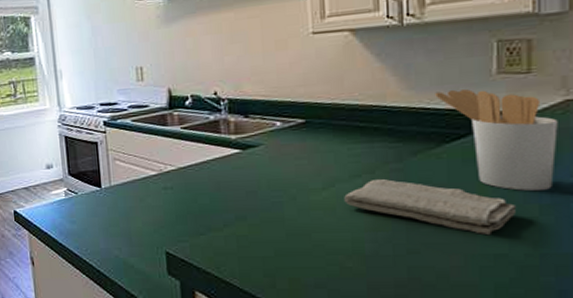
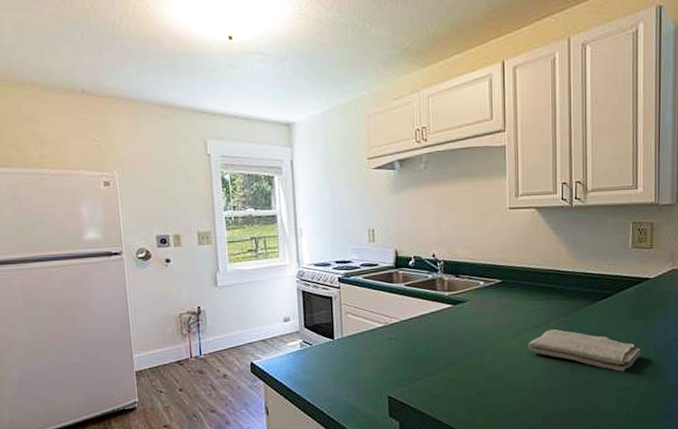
utensil holder: present [435,89,558,191] -> none [592,259,667,338]

